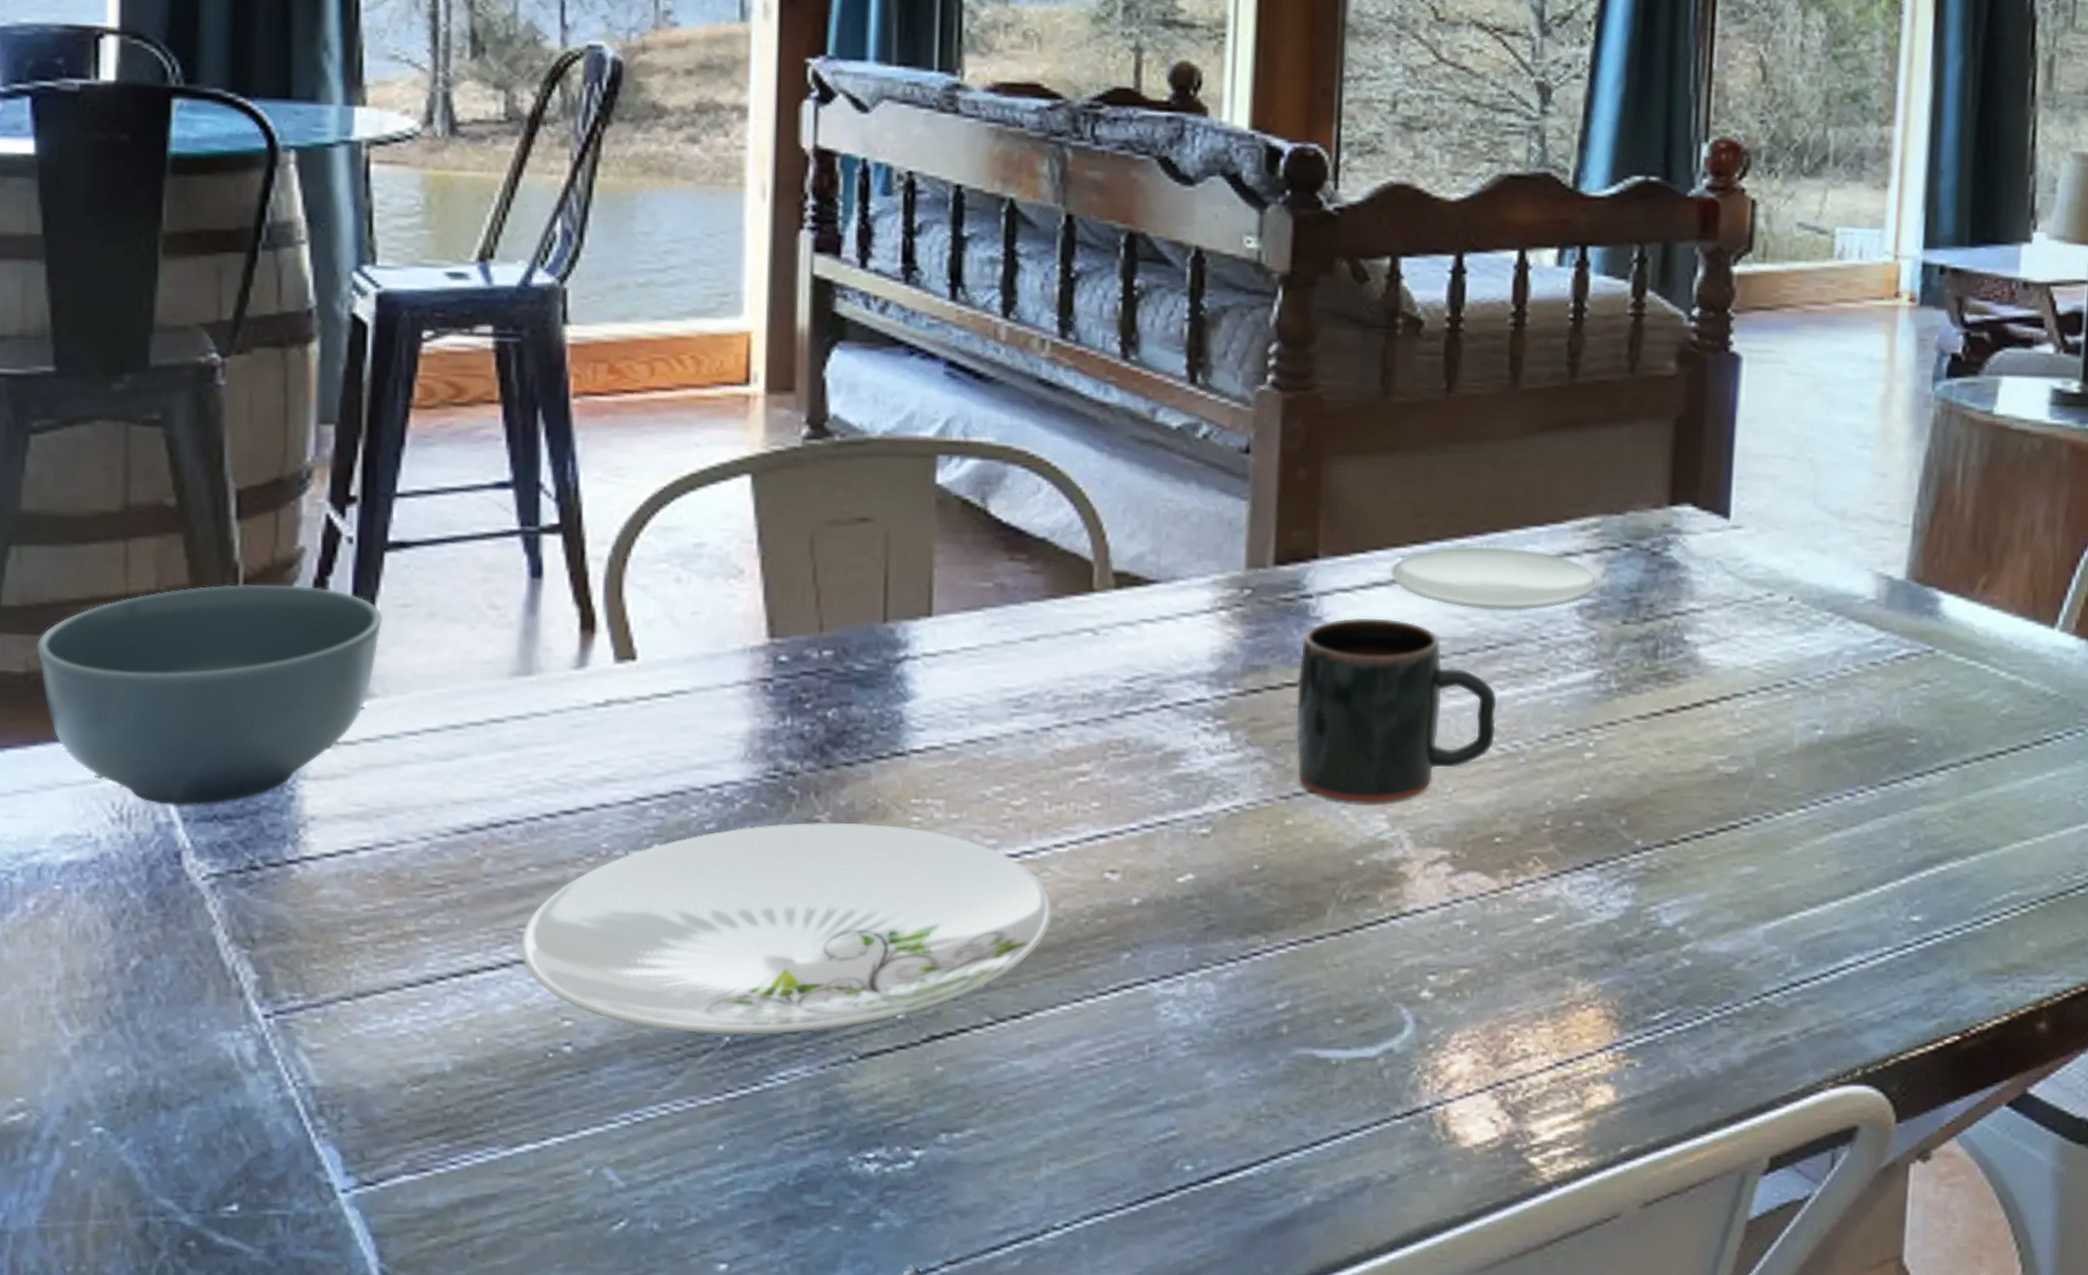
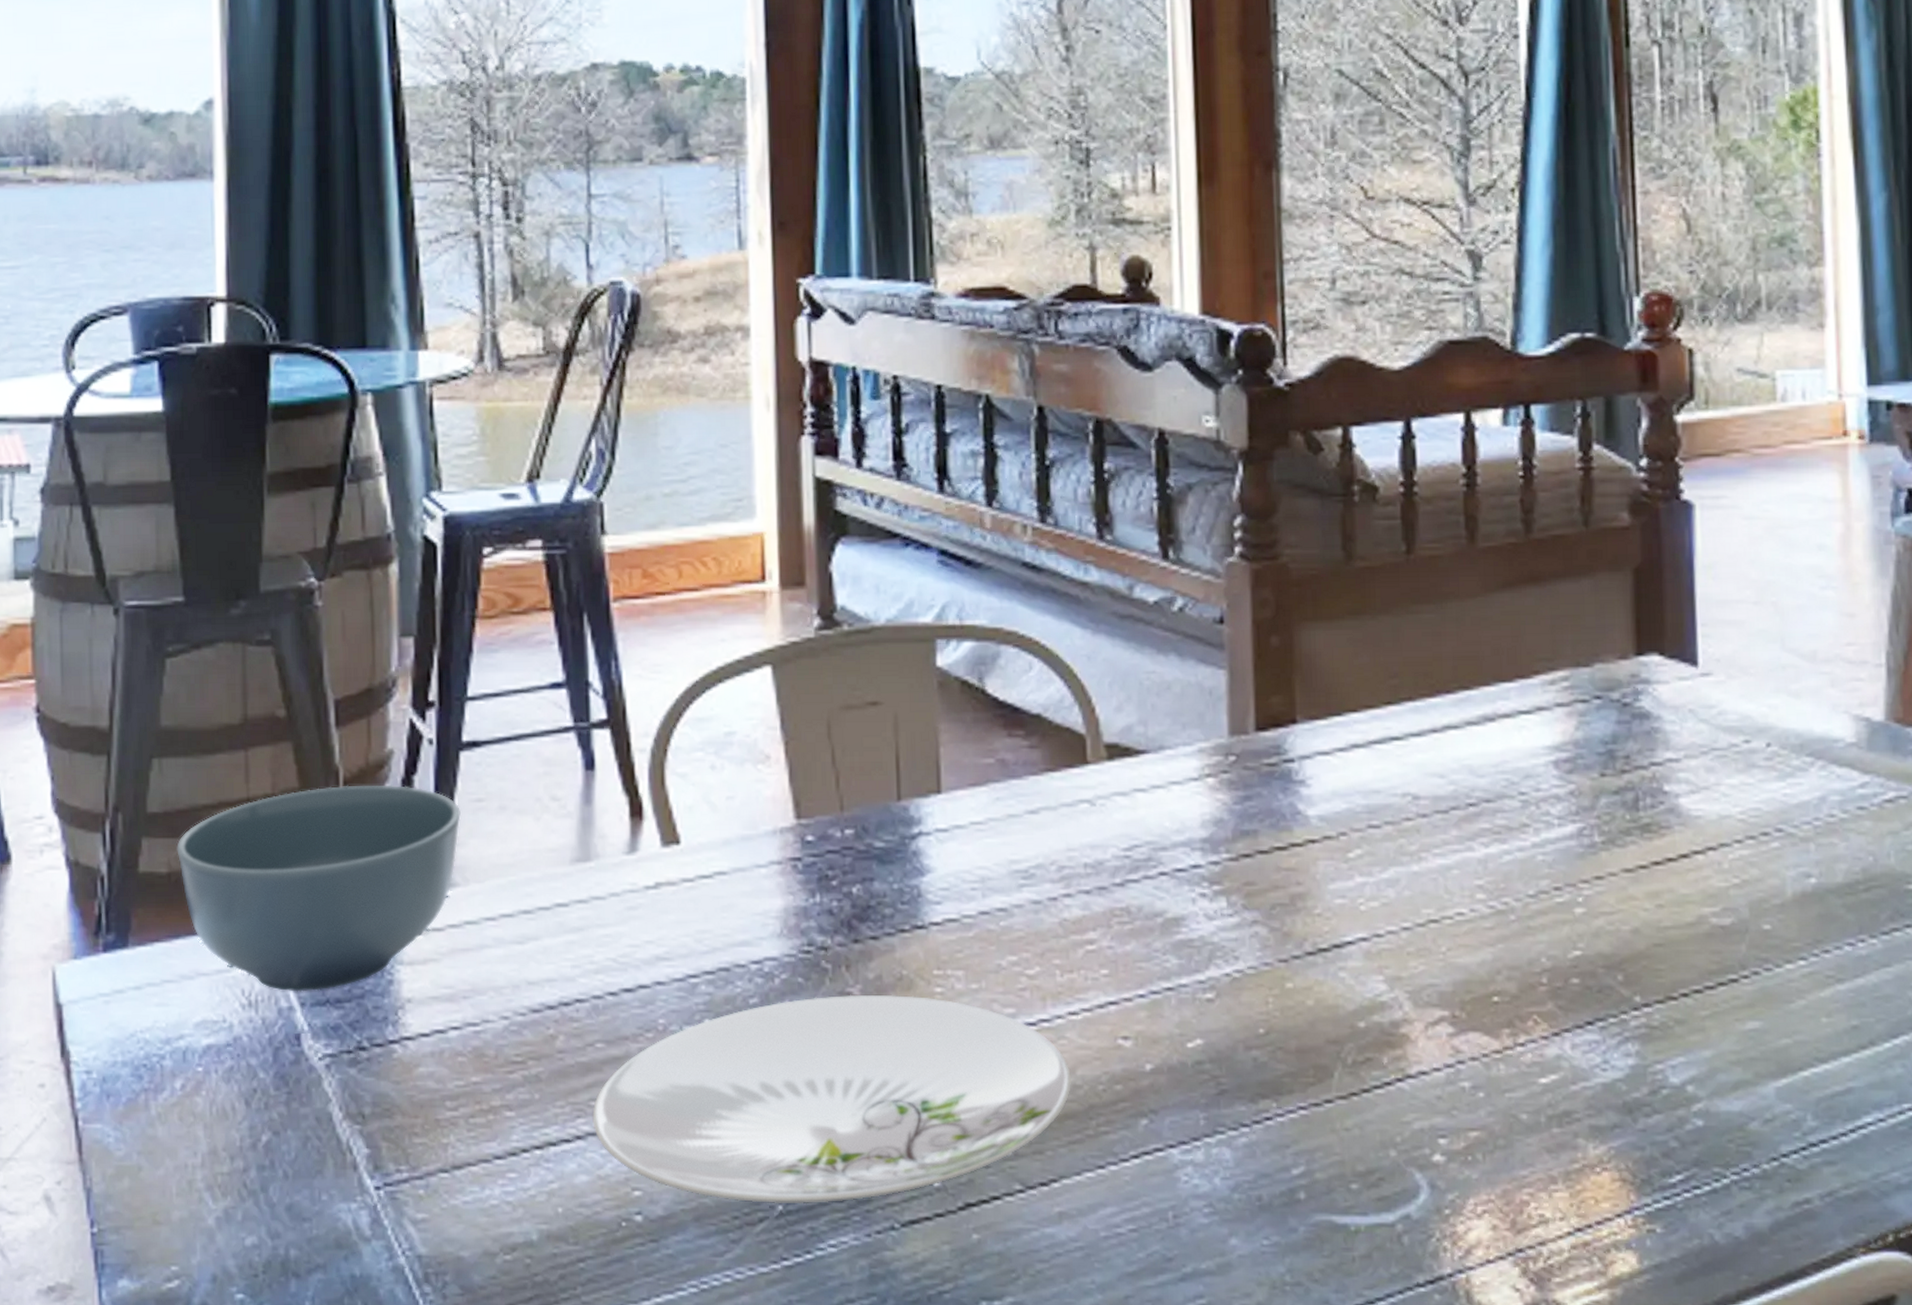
mug: present [1296,617,1497,804] -> none [1286,779,1484,965]
plate: present [1389,546,1599,611] -> none [1366,704,1573,767]

